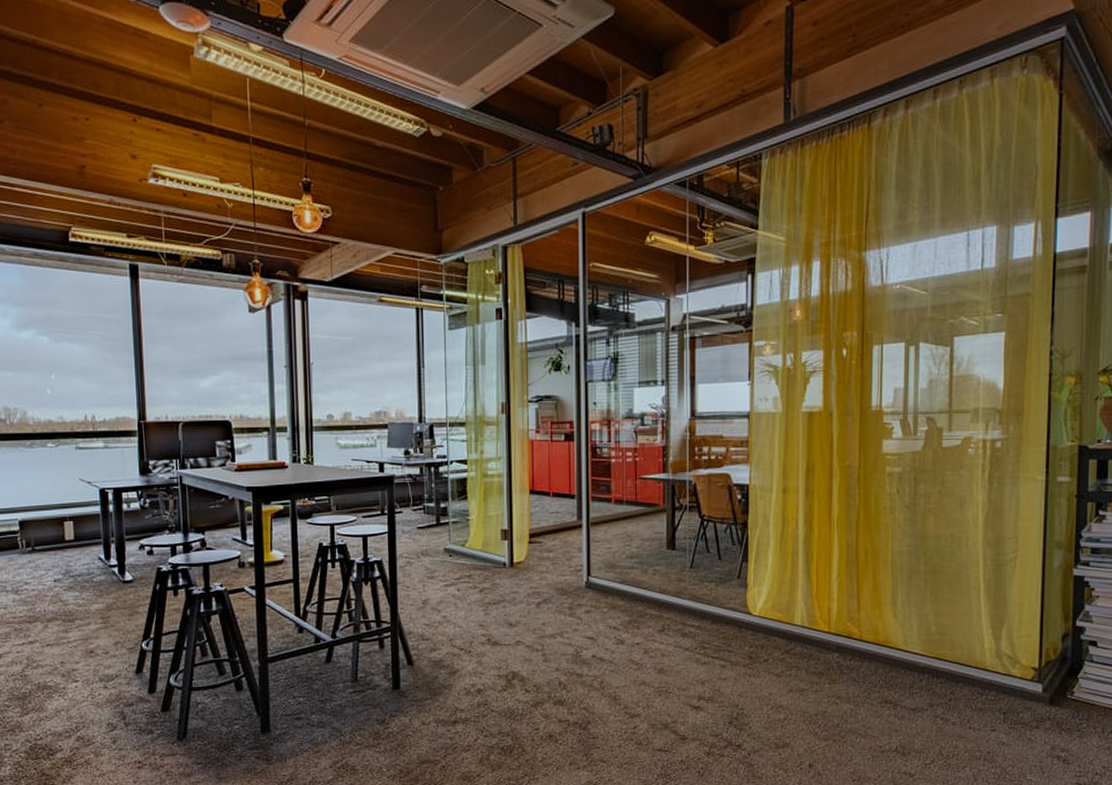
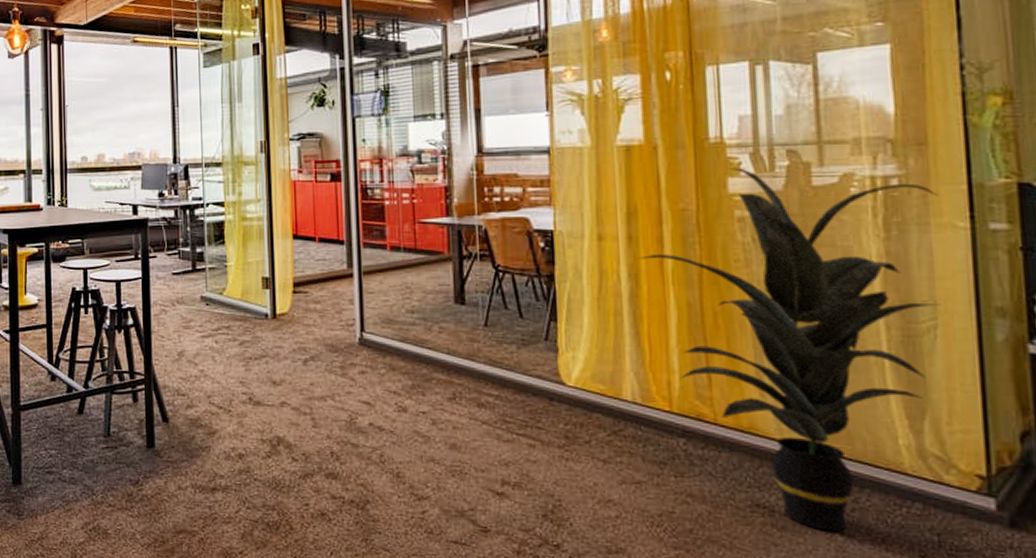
indoor plant: none [813,432,1027,718] -> present [639,168,941,532]

